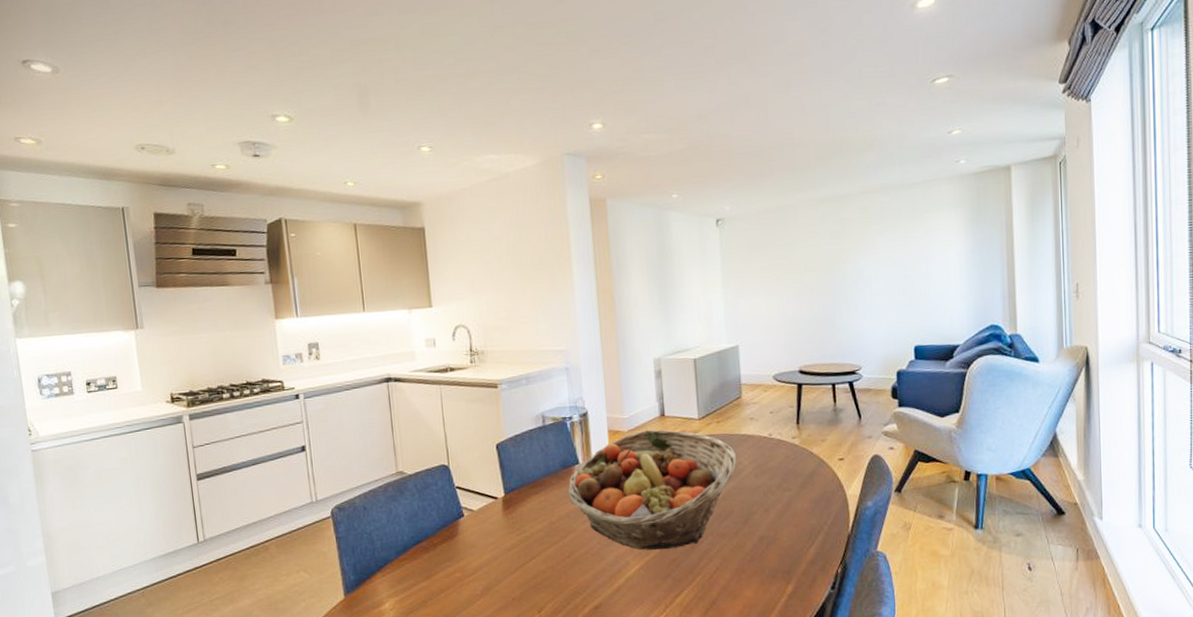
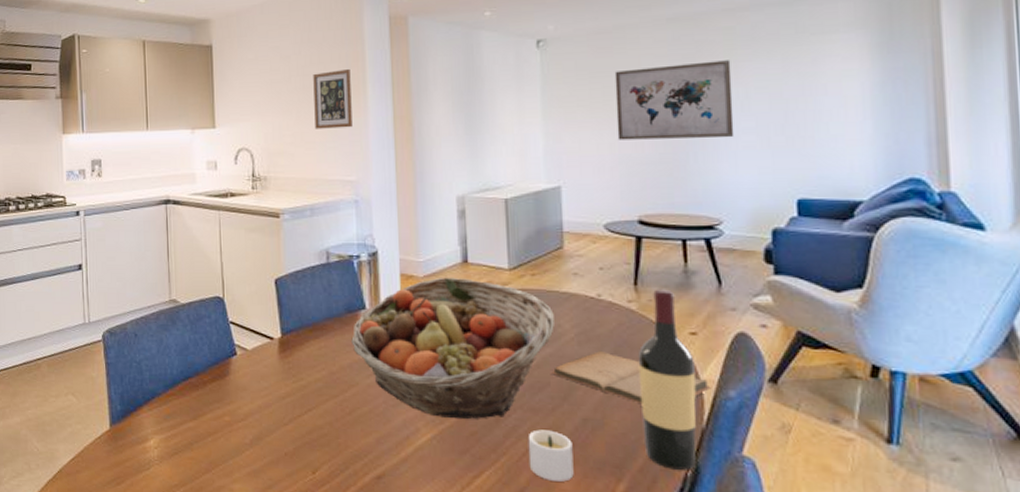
picture frame: none [523,247,561,305] -> present [313,68,353,129]
candle: none [717,550,754,591] -> present [528,429,574,482]
book: none [735,480,855,520] -> present [552,350,711,405]
wall art: none [779,234,870,304] -> present [614,60,734,140]
wine bottle: none [800,425,845,569] -> present [638,289,697,470]

